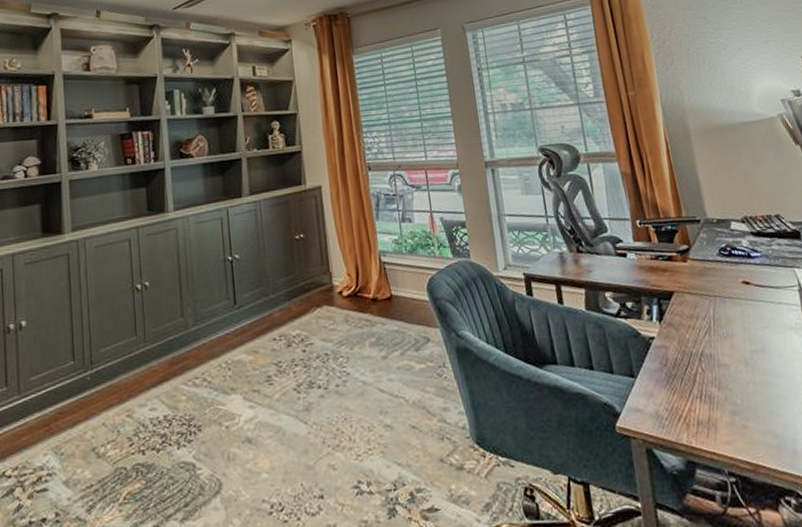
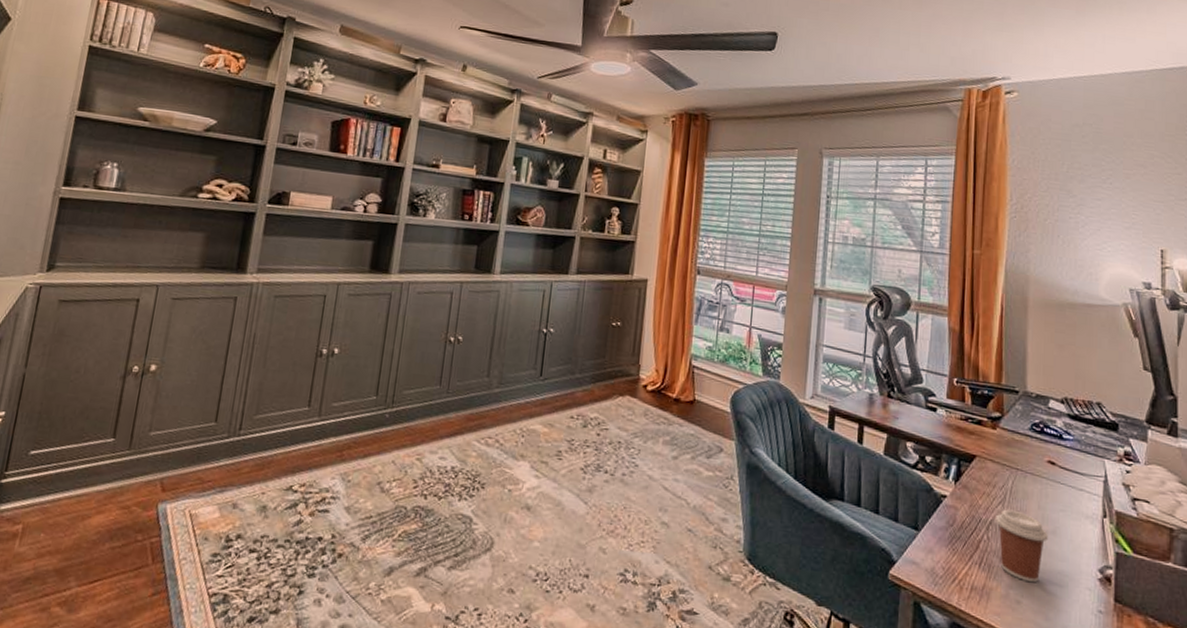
coffee cup: none [705,337,760,405] -> present [996,509,1048,583]

